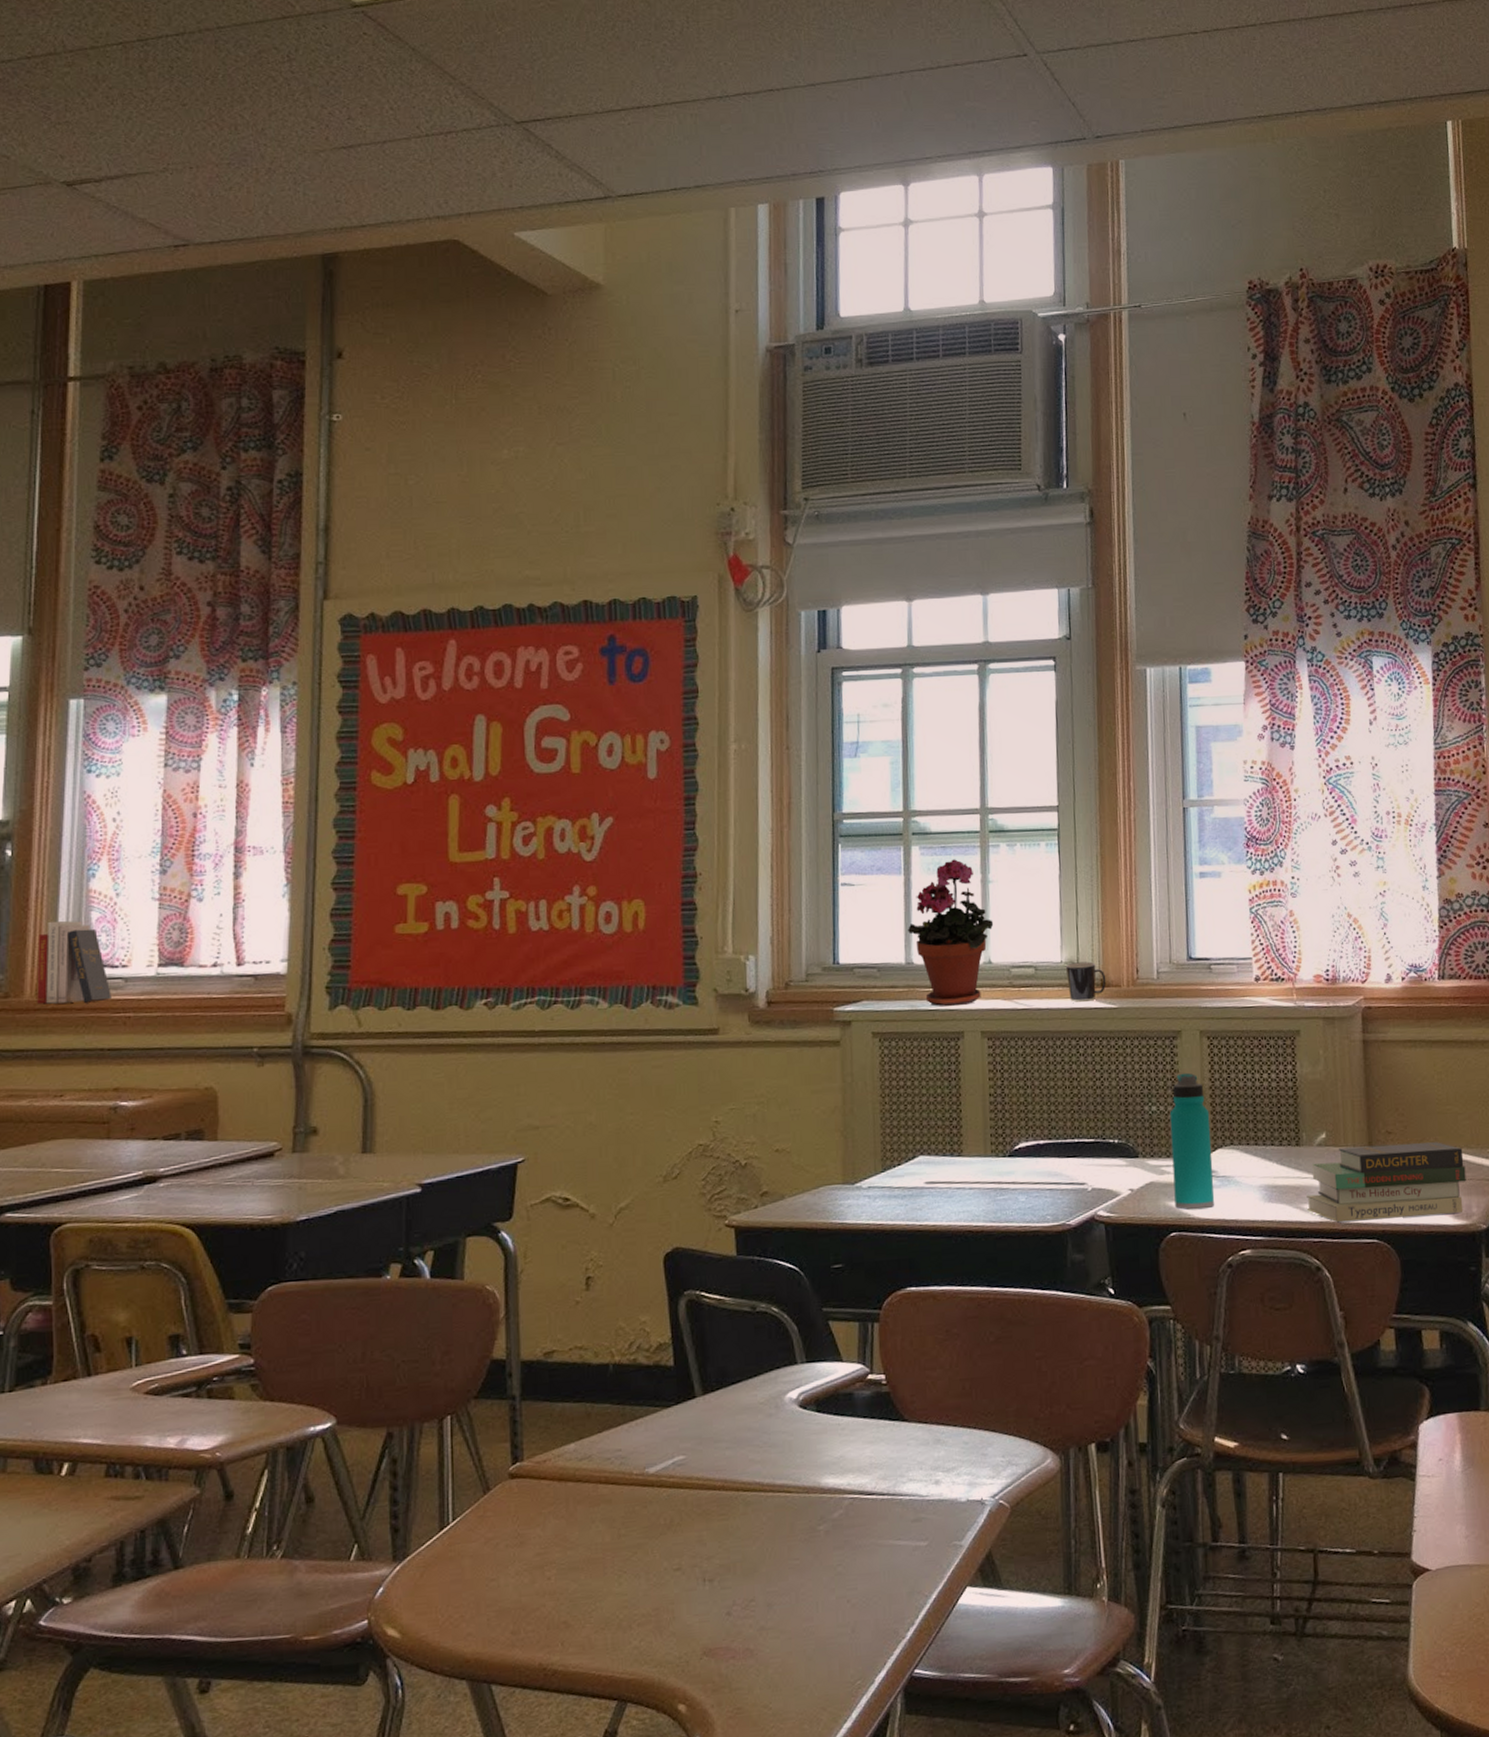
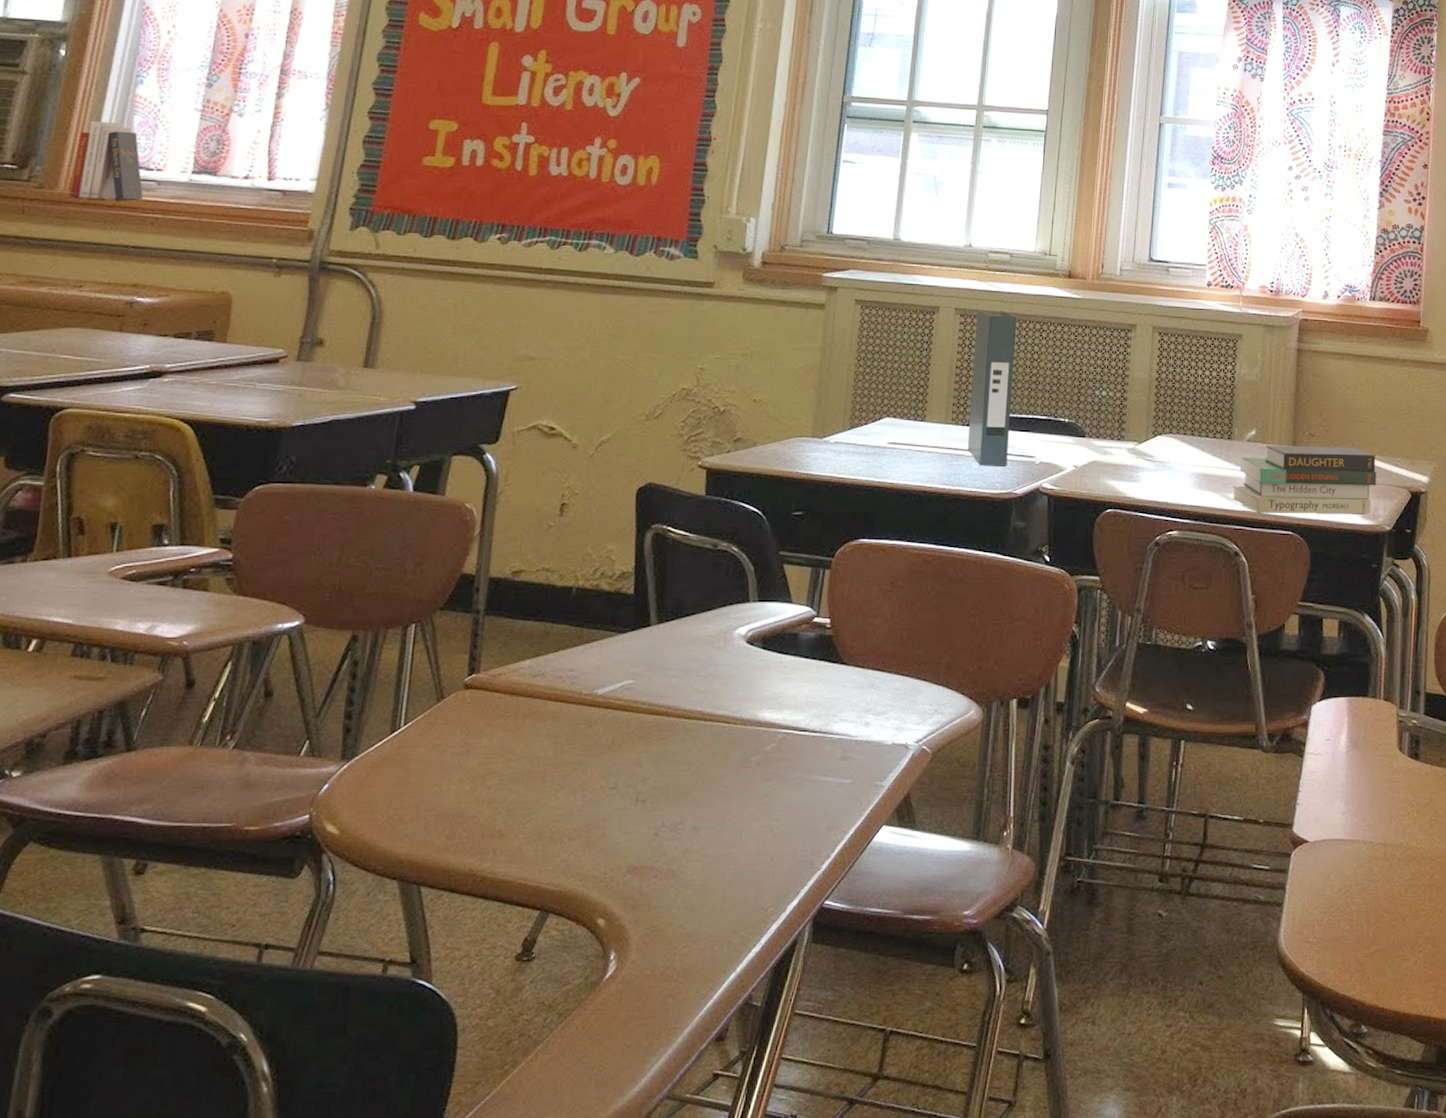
potted plant: present [908,859,994,1007] -> none [899,148,978,283]
binder: none [1005,1029,1057,1199] -> present [968,309,1016,466]
mug: present [1065,961,1107,1003] -> none [1038,253,1074,291]
water bottle: present [1169,1072,1214,1211] -> none [1113,363,1154,490]

